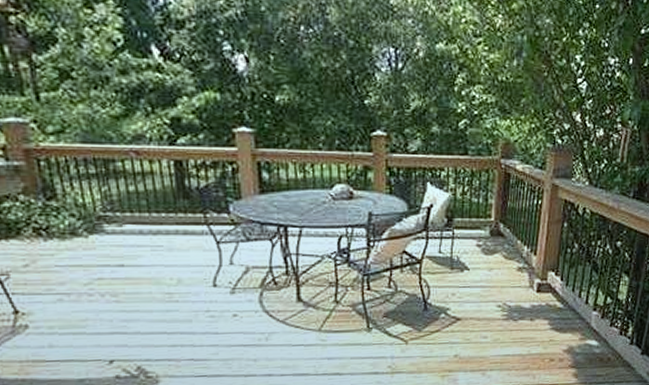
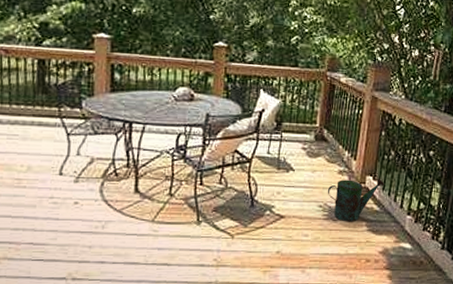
watering can: none [506,273,568,322] -> present [327,178,384,222]

